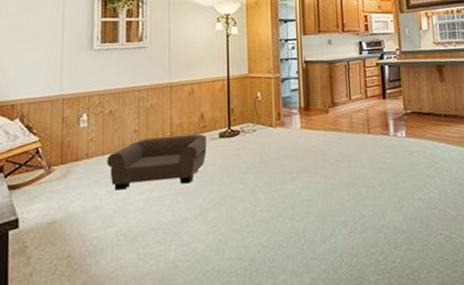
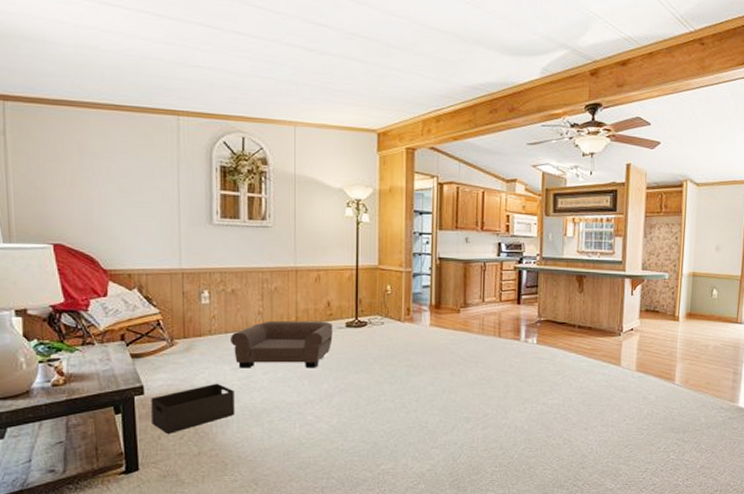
storage basket: none [24,208,109,270] -> present [151,383,235,434]

